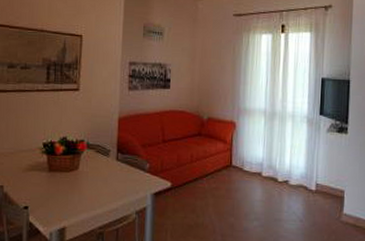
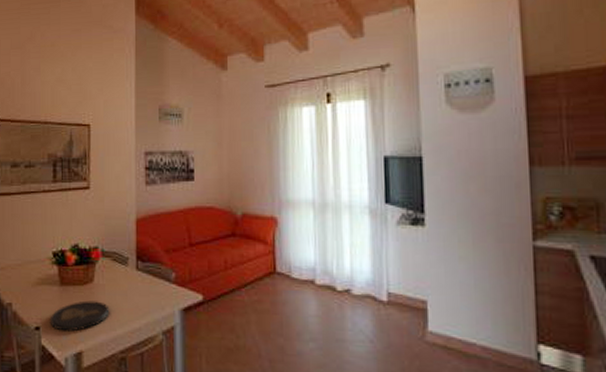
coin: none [37,185,91,211] -> present [49,300,110,332]

